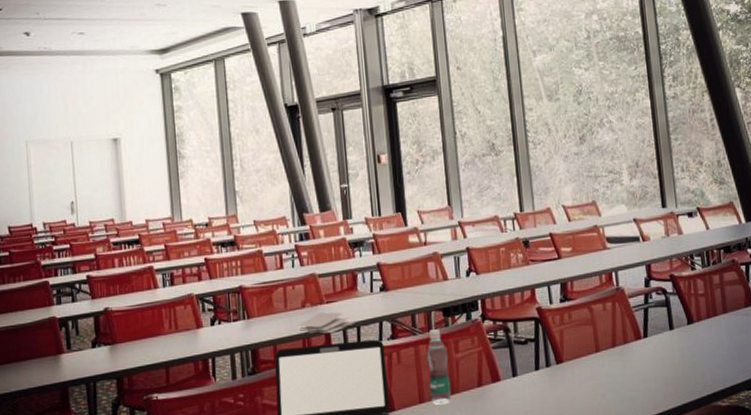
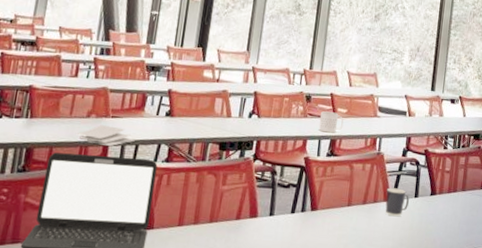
bottle: present [426,329,452,405] -> none [189,160,216,231]
mug: none [542,253,571,277] -> present [318,111,344,133]
mug: none [635,323,664,355] -> present [385,187,409,217]

